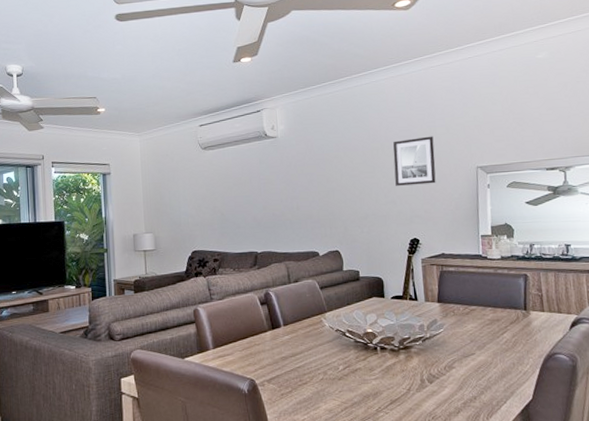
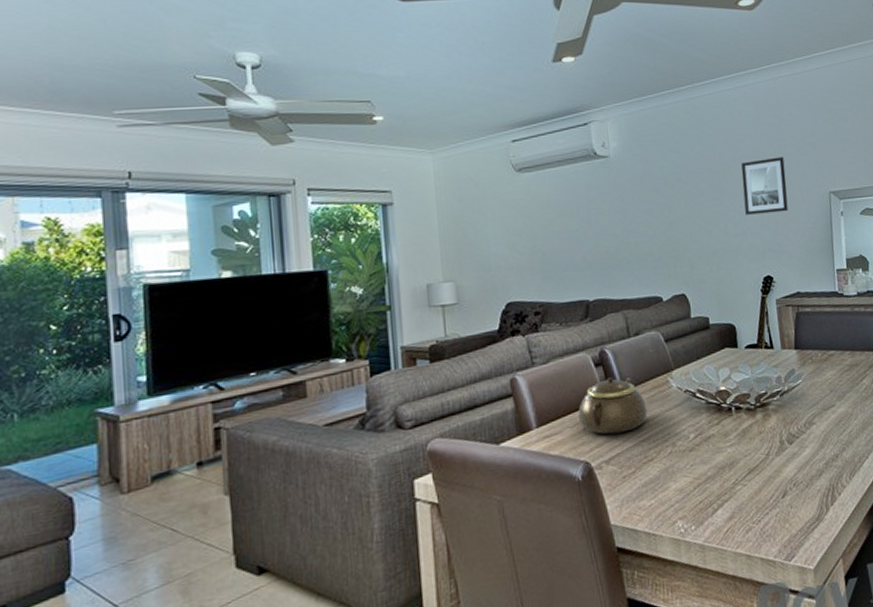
teapot: none [246,314,303,360] -> present [578,377,647,435]

